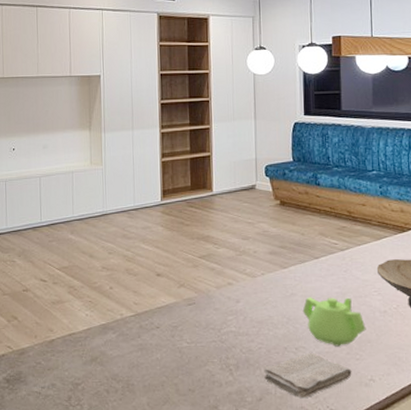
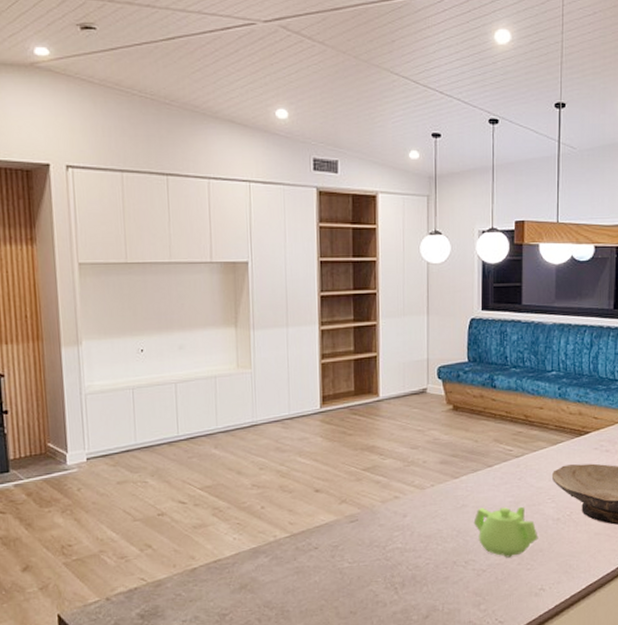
washcloth: present [264,352,352,398] -> none [431,565,522,612]

